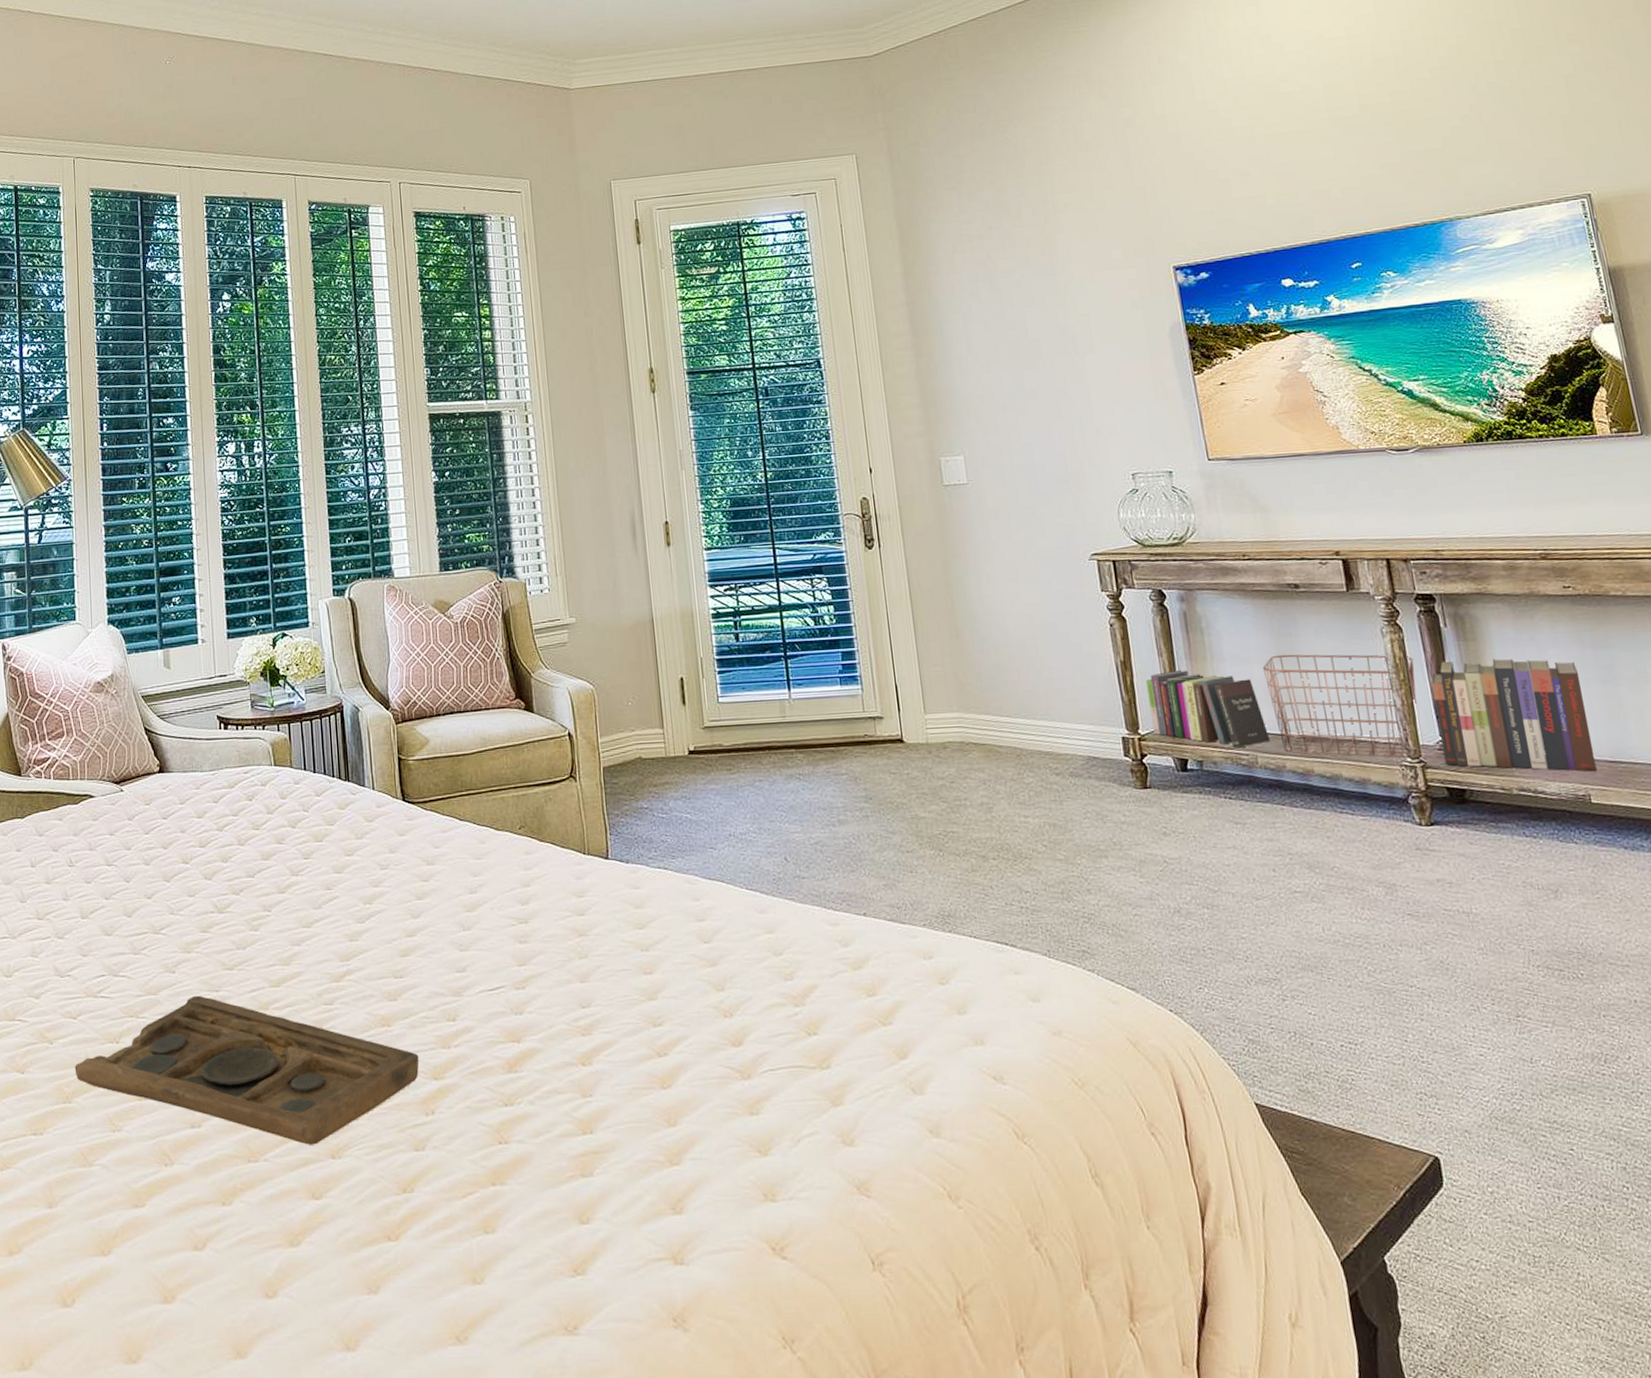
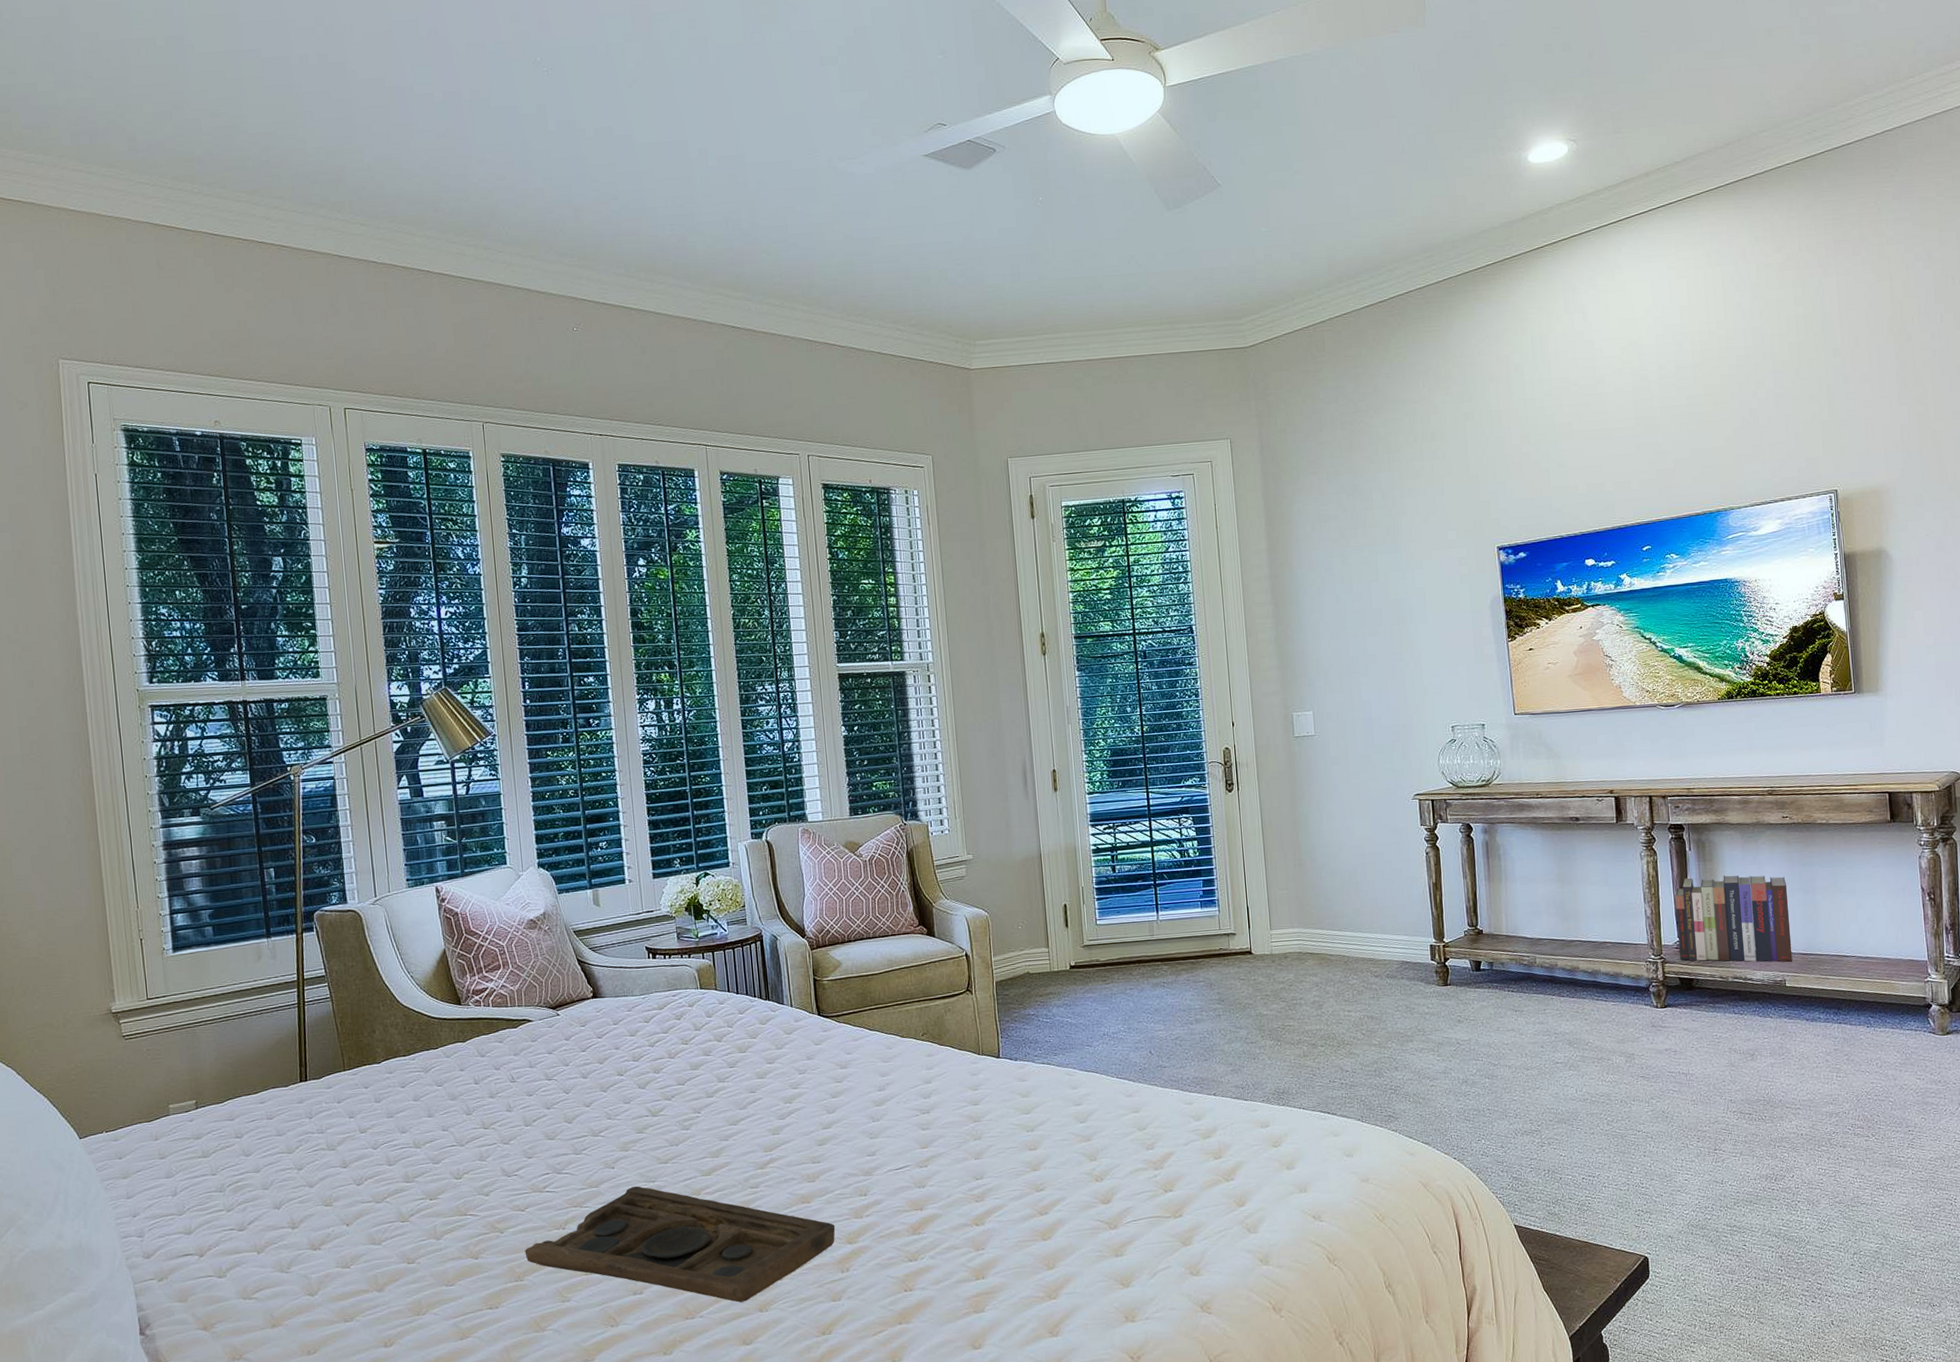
books: present [1146,669,1271,747] -> none [1452,889,1547,951]
basket: present [1262,654,1419,758] -> none [1545,874,1663,956]

